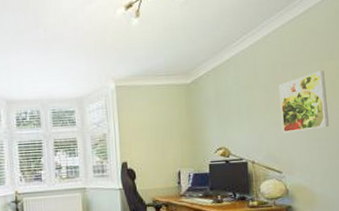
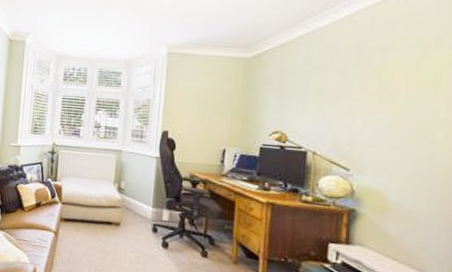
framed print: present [278,71,329,133] -> none [357,59,426,127]

